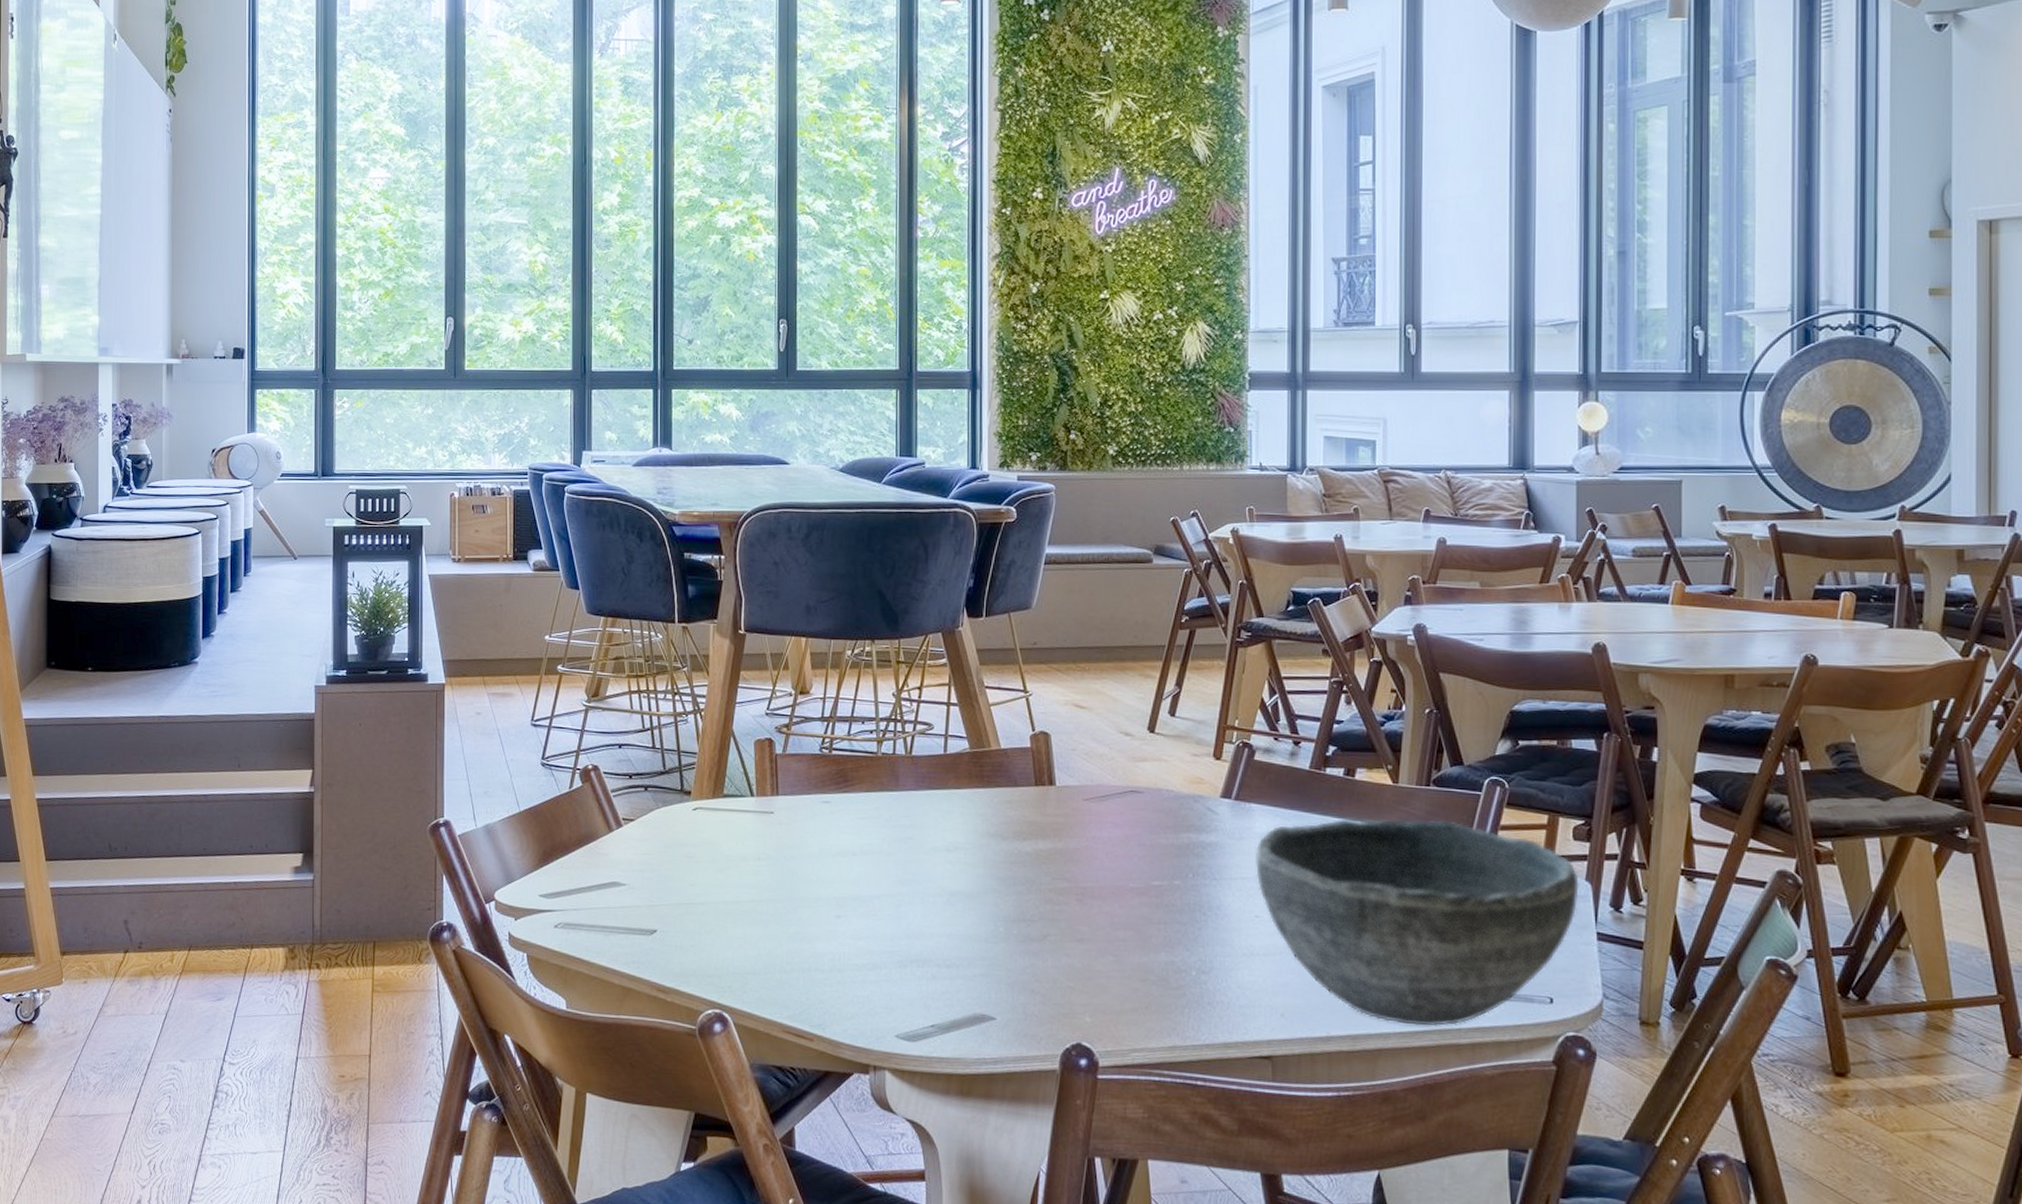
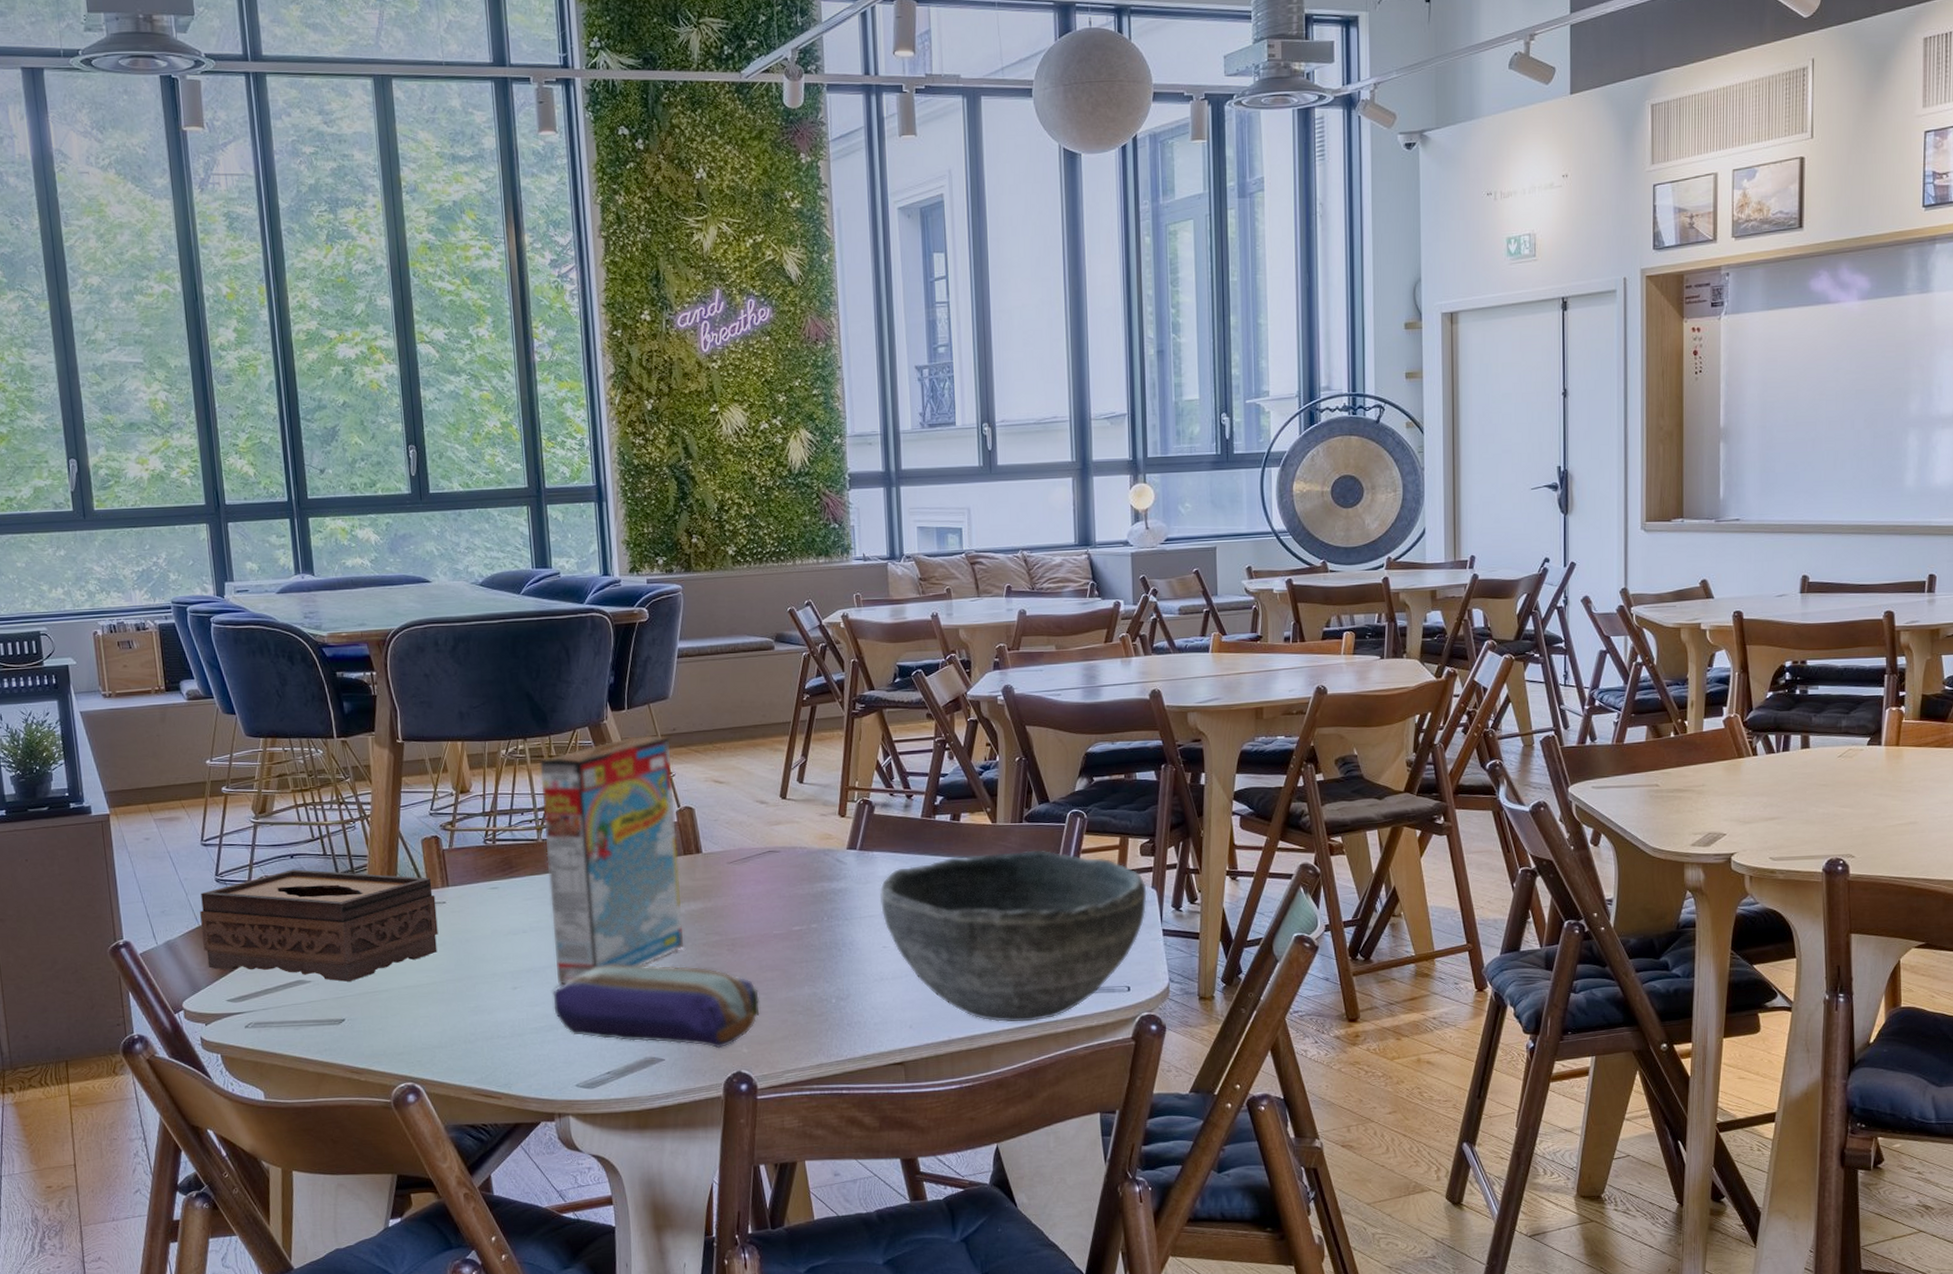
tissue box: none [522,760,763,889] -> present [200,869,438,982]
pencil case: none [879,901,1108,1014] -> present [553,963,760,1049]
cereal box: none [885,646,1030,919] -> present [539,734,684,985]

